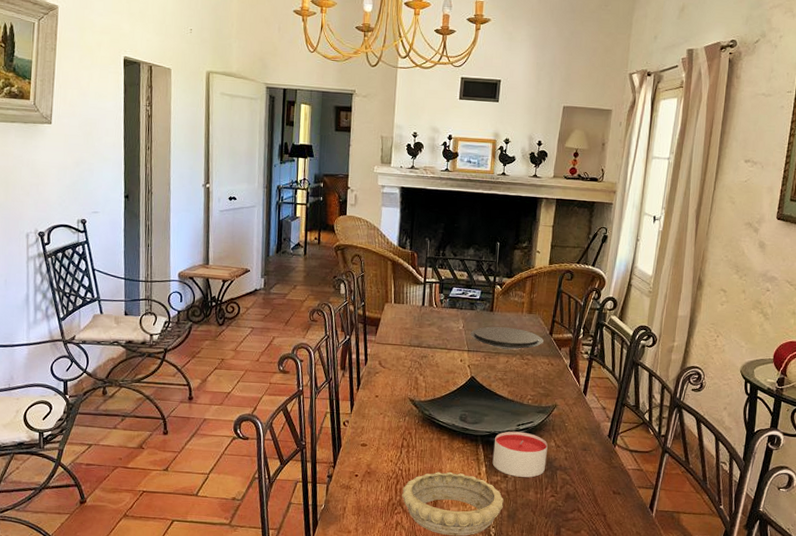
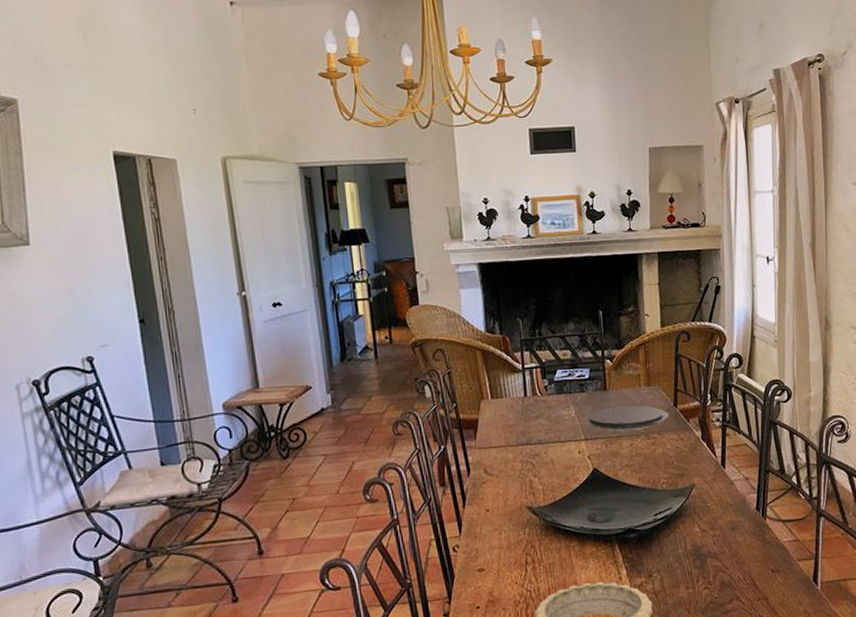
candle: present [492,431,548,478] -> none [631,521,694,574]

